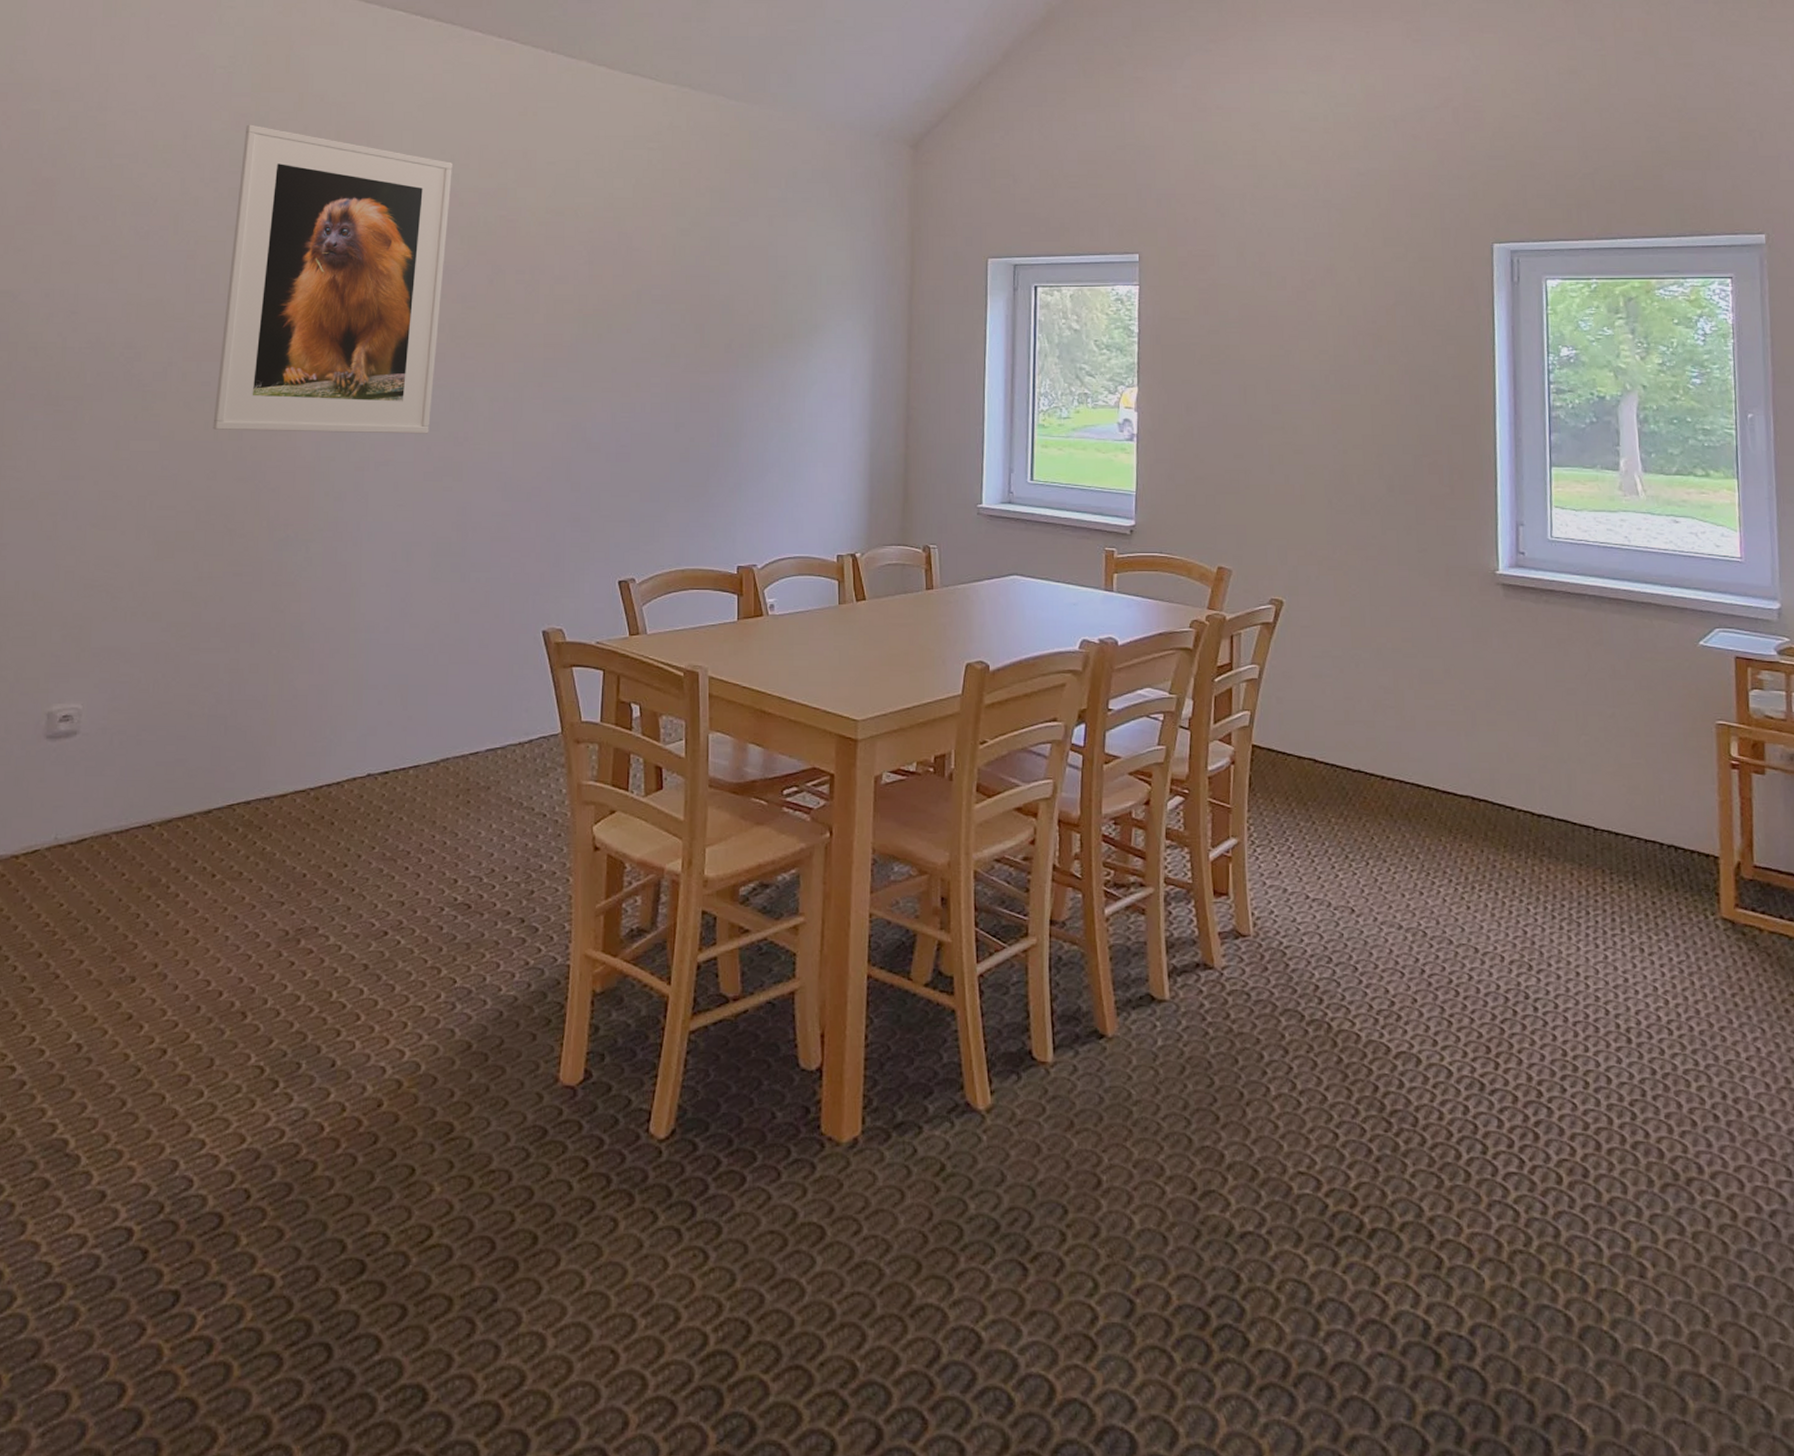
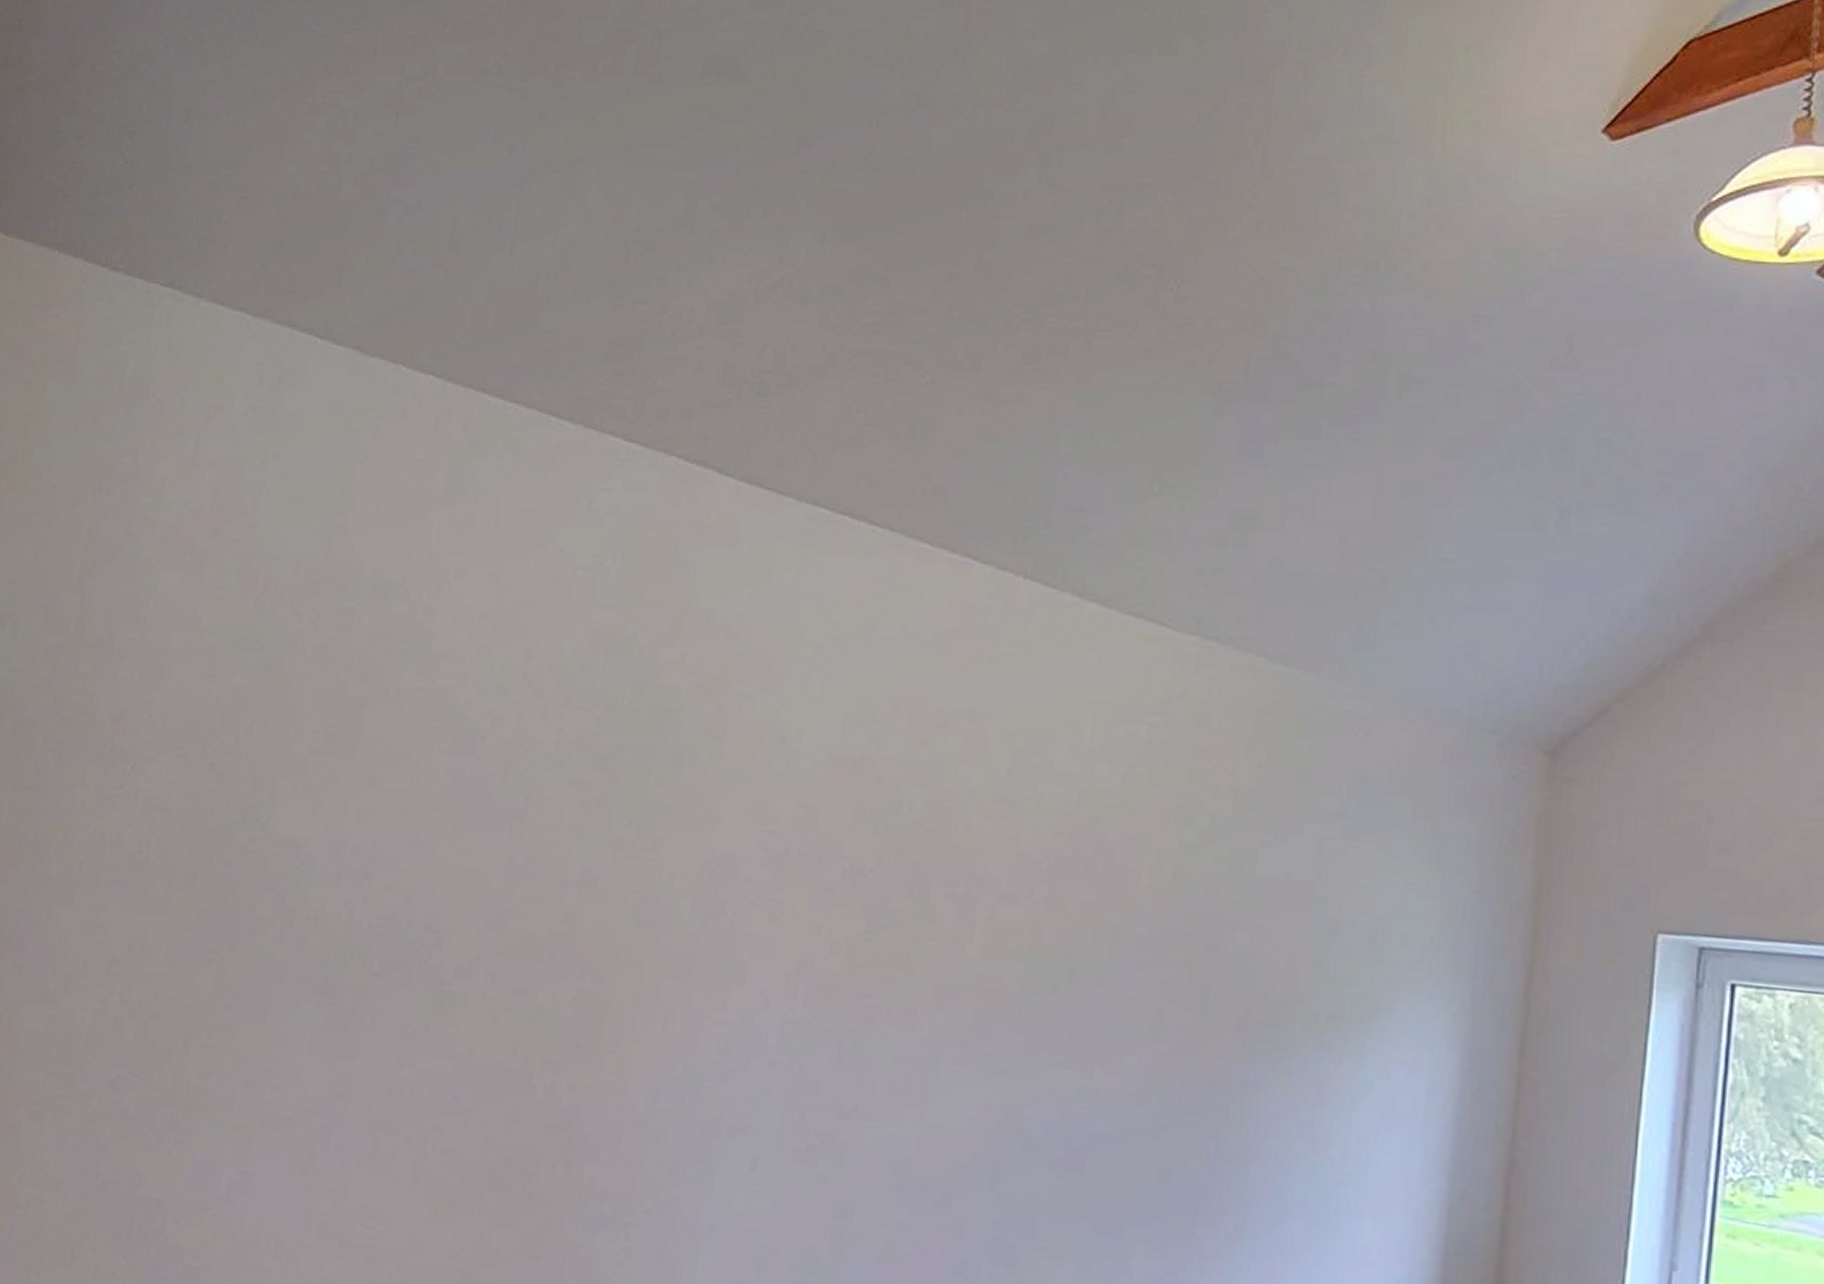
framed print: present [213,124,452,434] -> none [522,647,873,1097]

